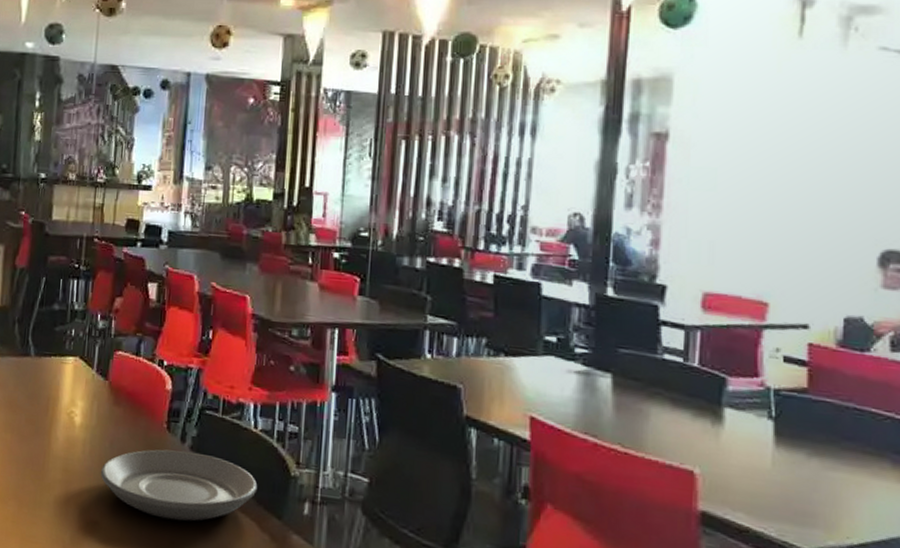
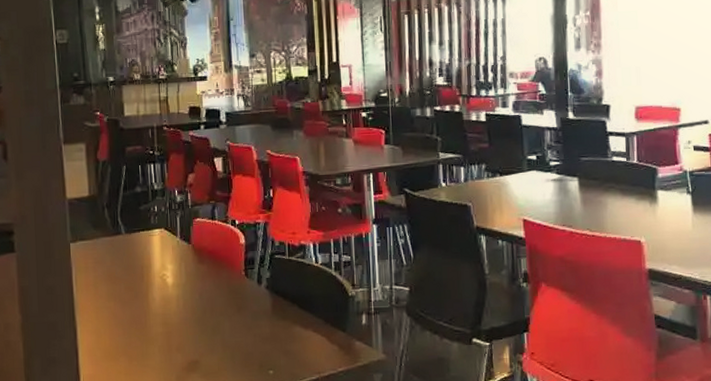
plate: present [100,449,258,521] -> none [194,290,324,348]

